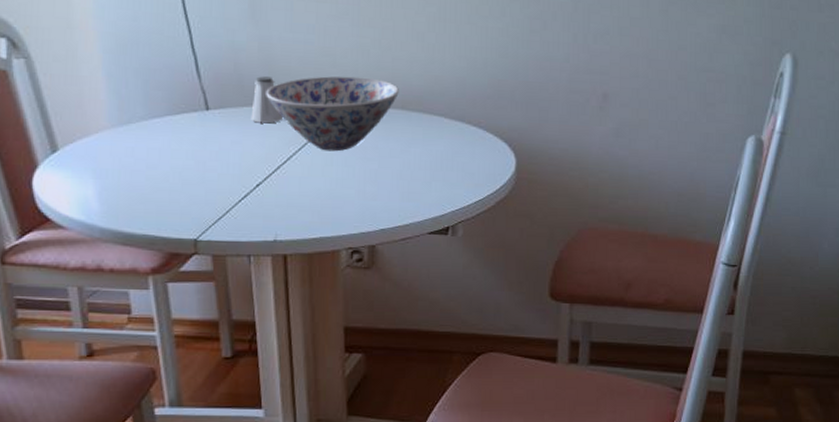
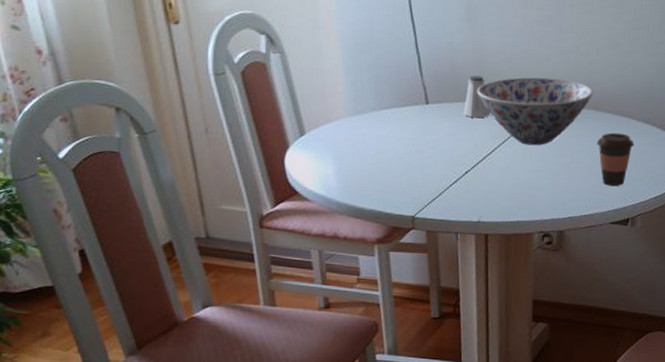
coffee cup: none [407,133,449,192] -> present [597,132,634,187]

